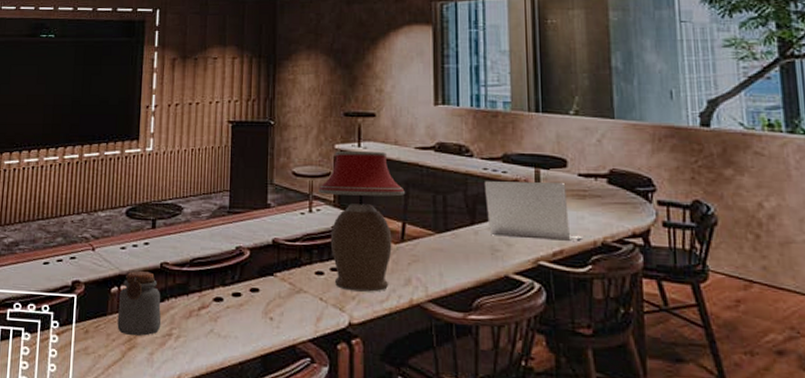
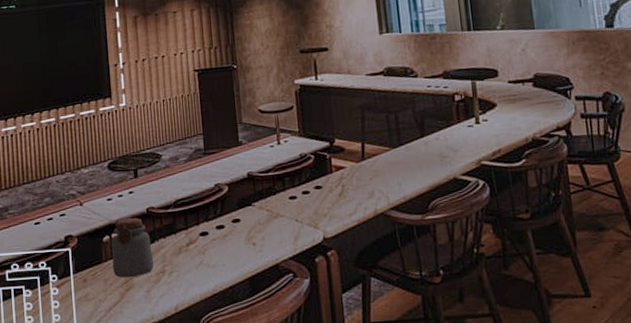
table lamp: present [318,150,405,292] -> none [284,82,361,210]
laptop: present [485,181,584,241] -> none [430,91,517,145]

